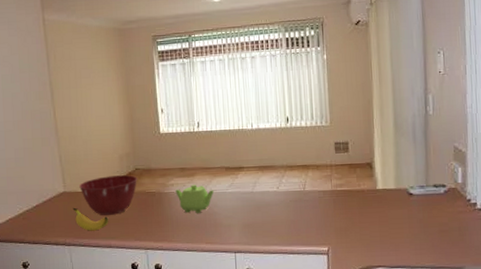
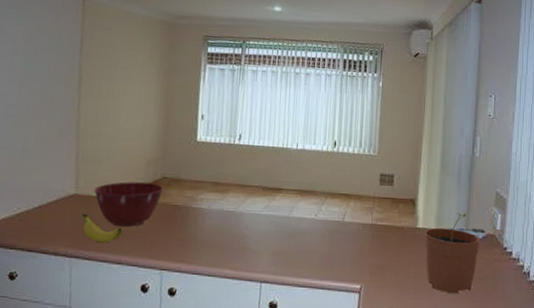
teapot: present [175,185,214,213] -> none [204,202,248,234]
plant pot: none [384,171,443,248] -> present [424,213,481,294]

